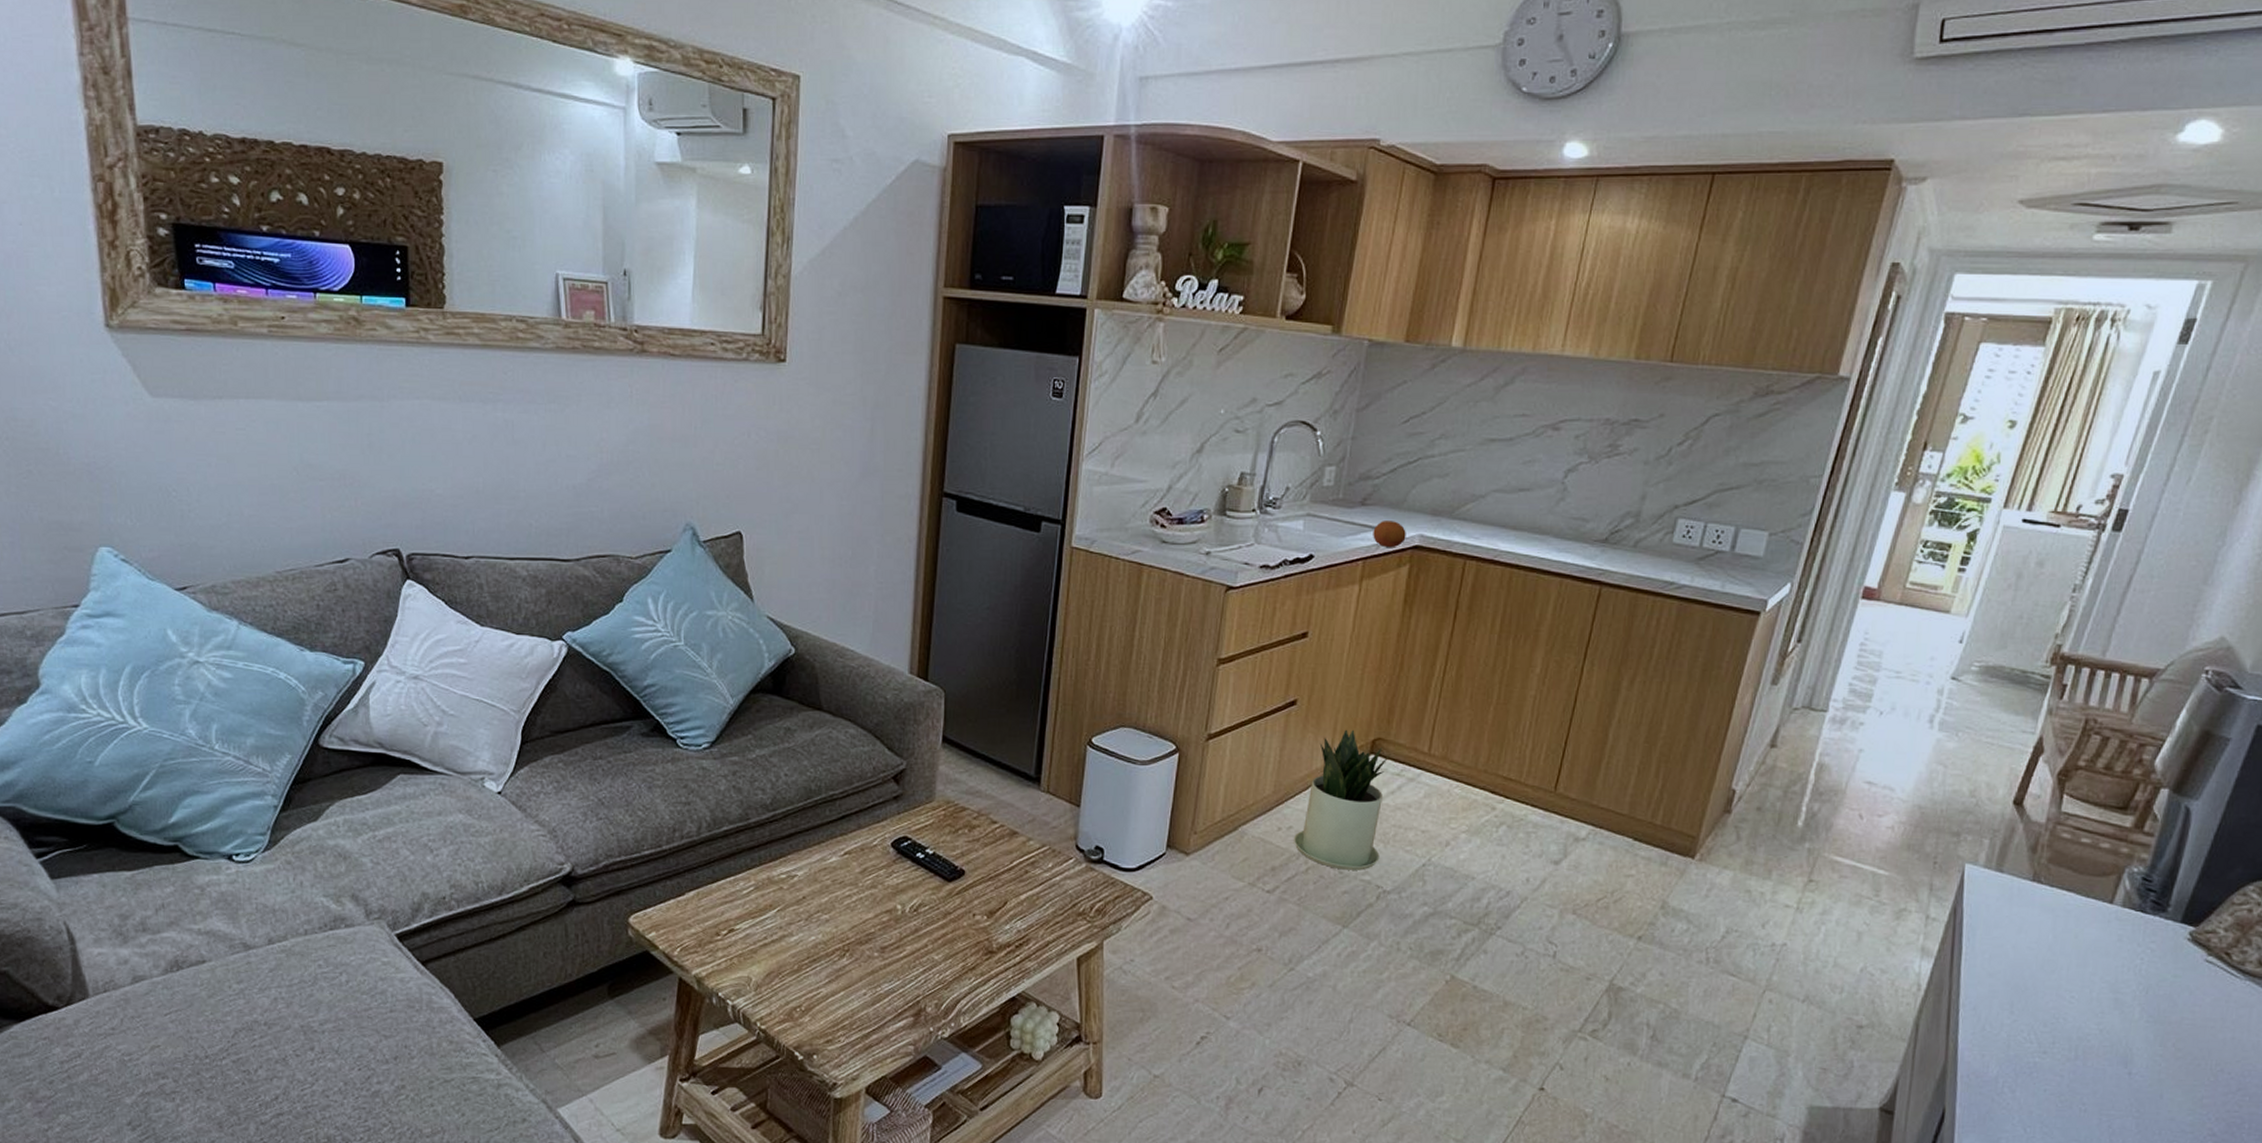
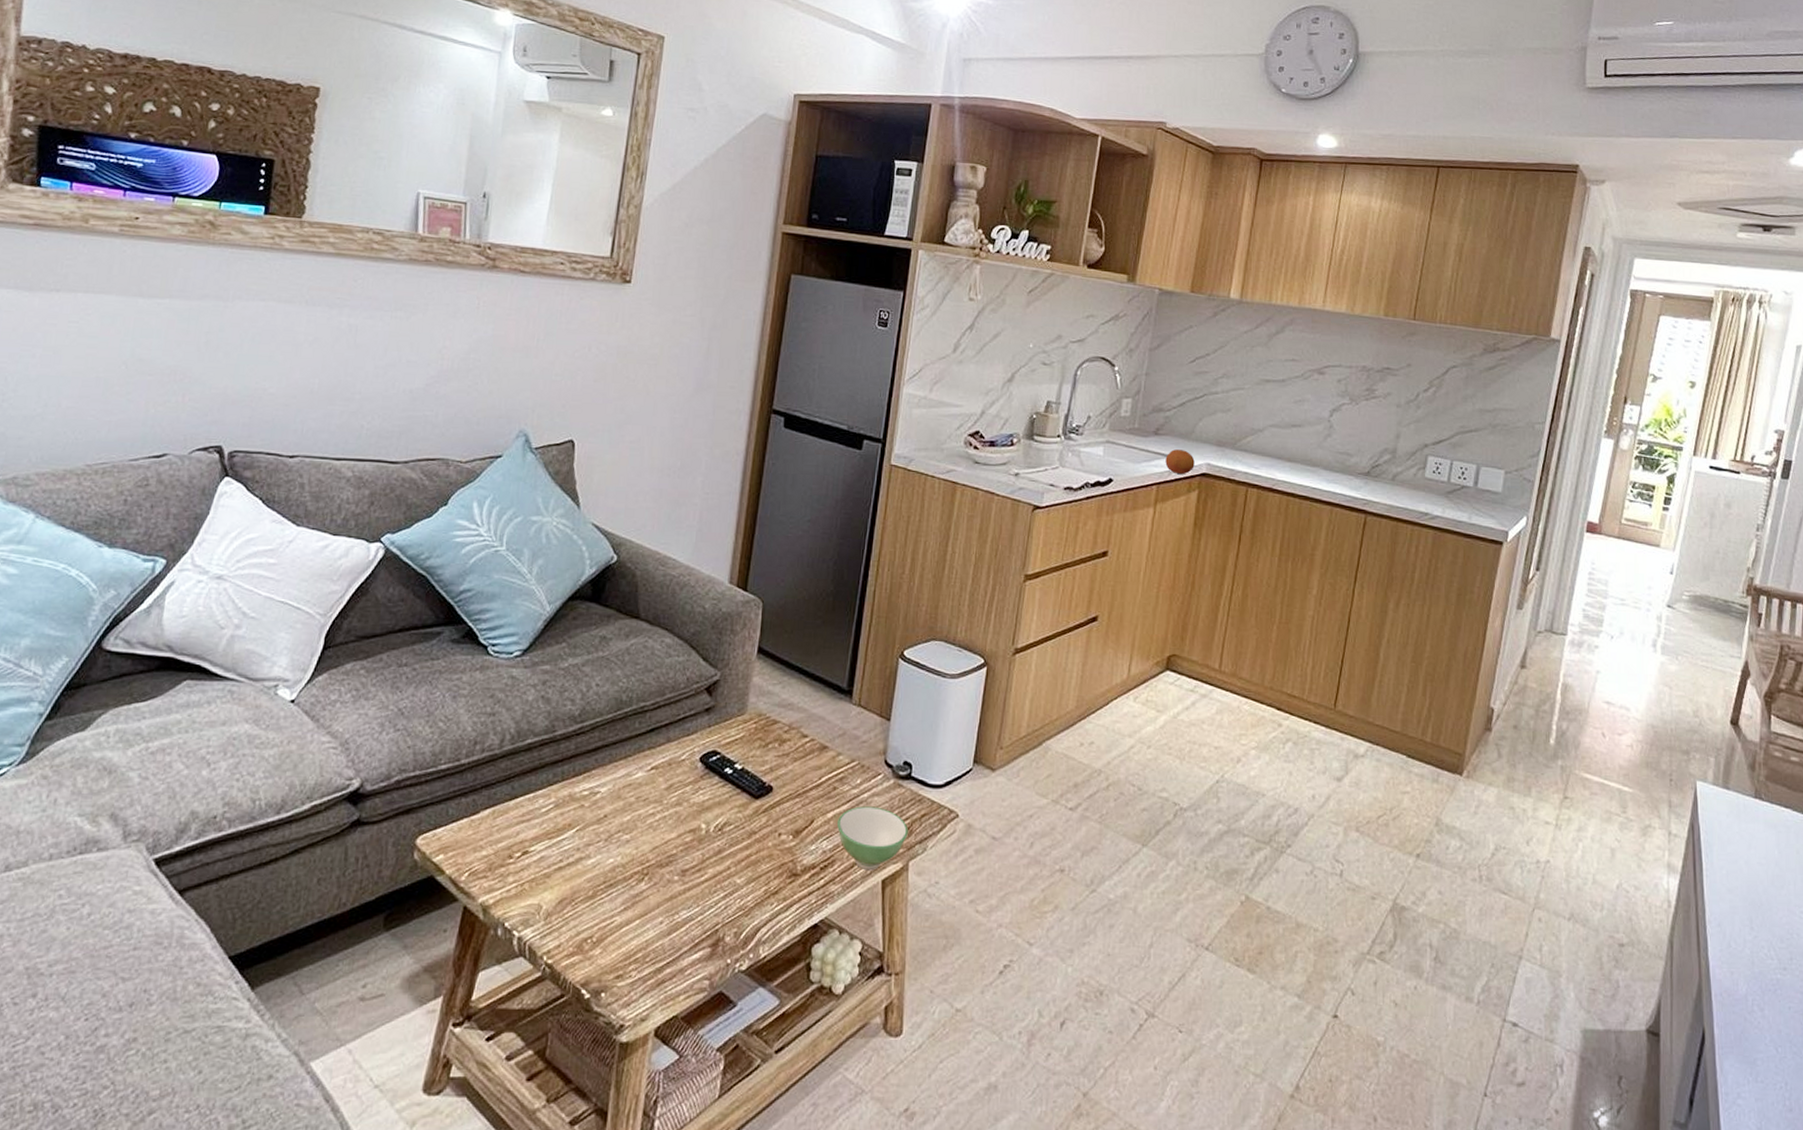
bowl: none [1031,888,1102,949] -> present [837,806,908,871]
planter: present [1294,729,1391,870] -> none [1095,645,1185,787]

